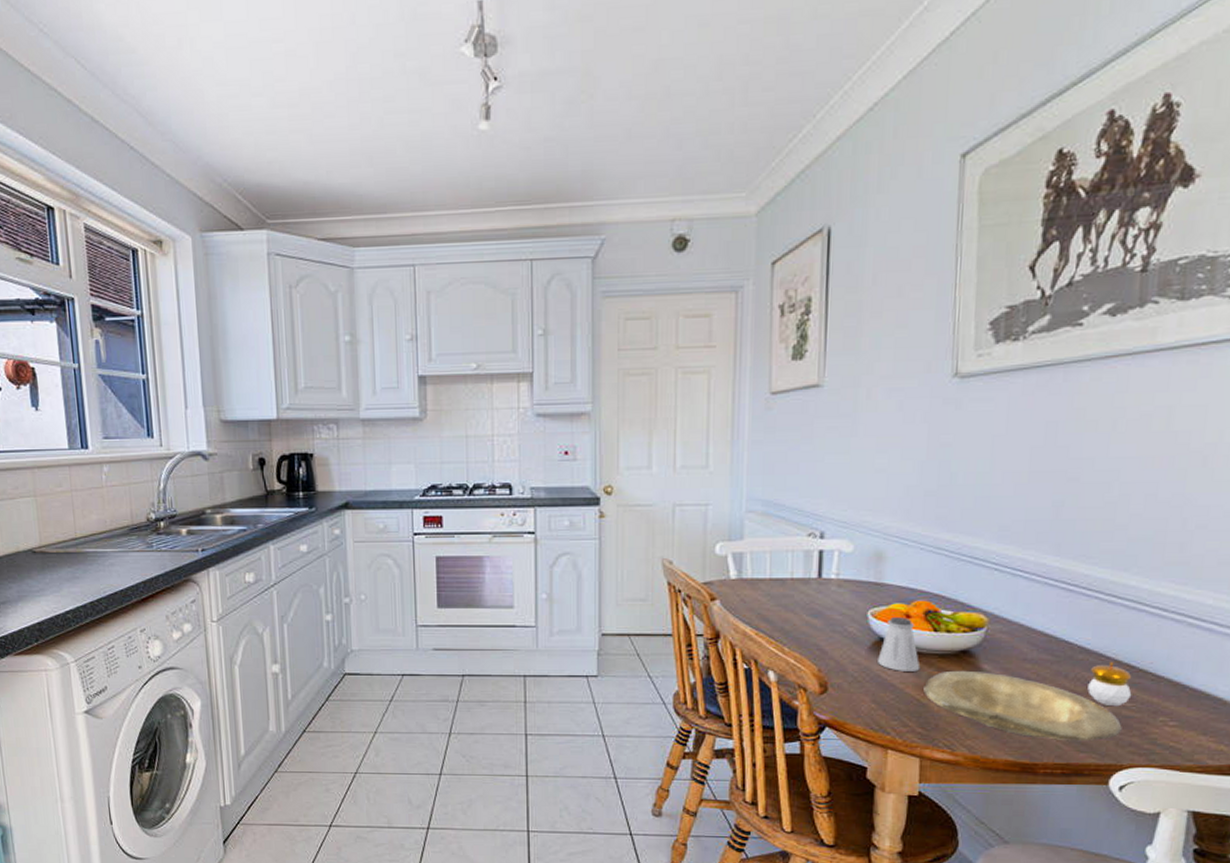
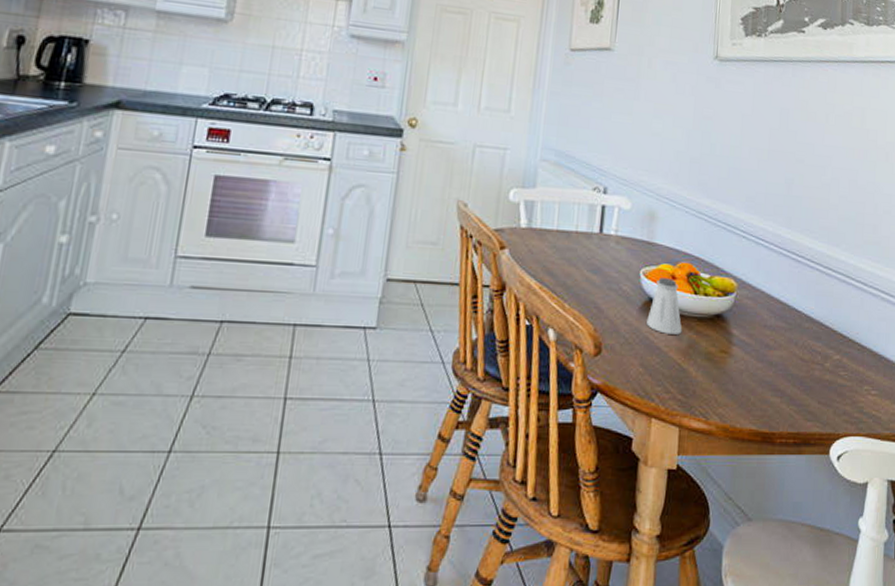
plate: present [923,670,1122,741] -> none [684,334,838,409]
candle: present [1088,661,1132,707] -> none [812,330,844,375]

